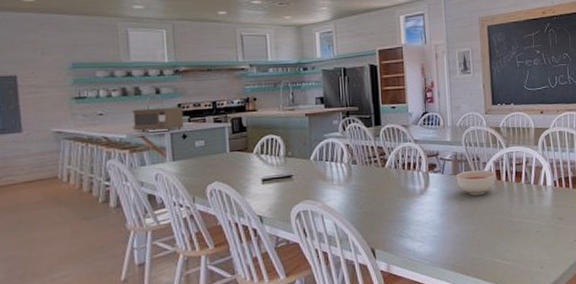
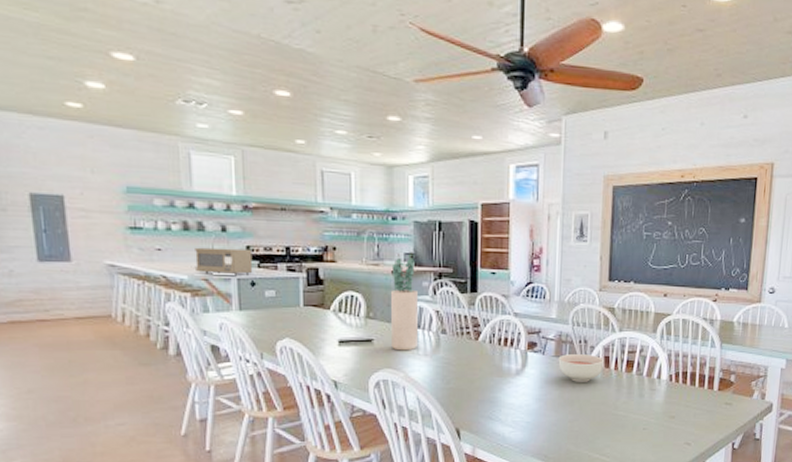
vase: none [305,96,332,183] -> present [390,252,418,351]

